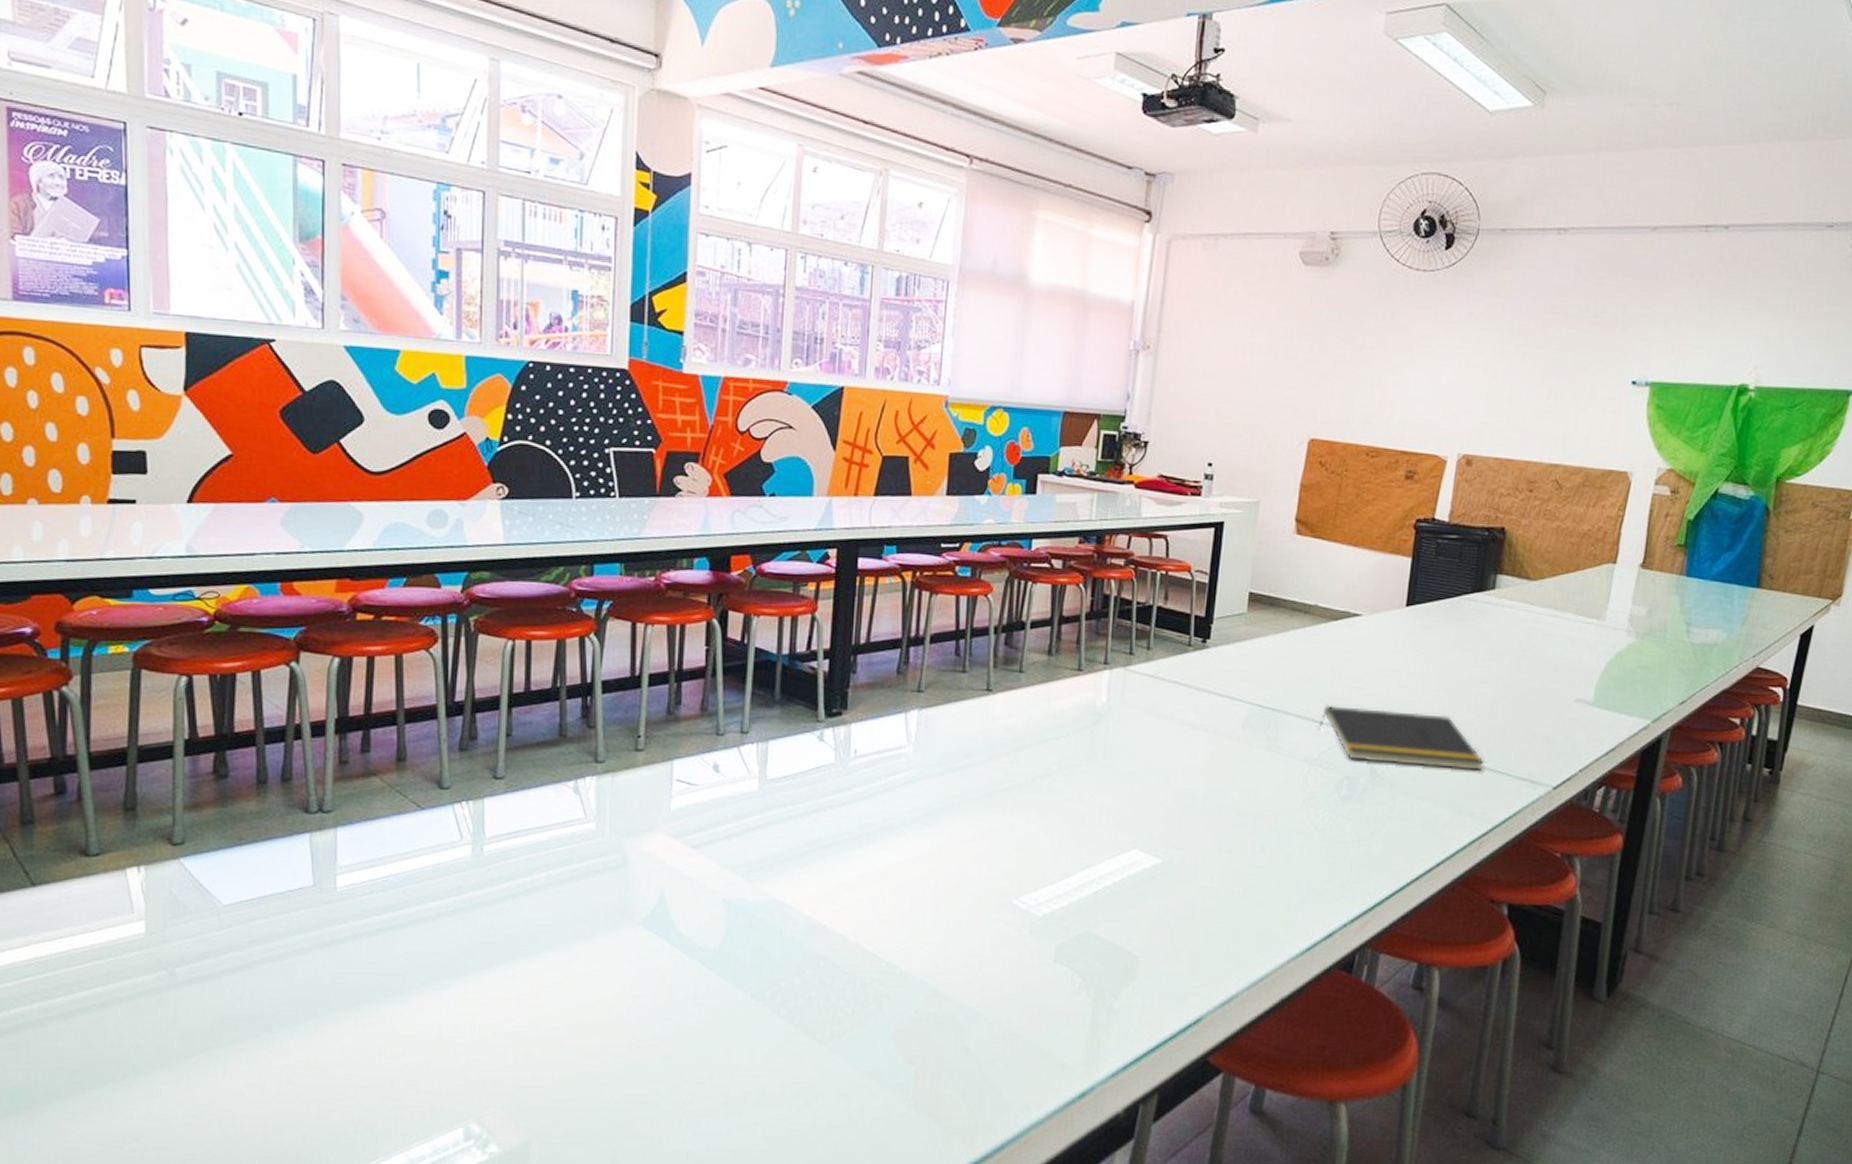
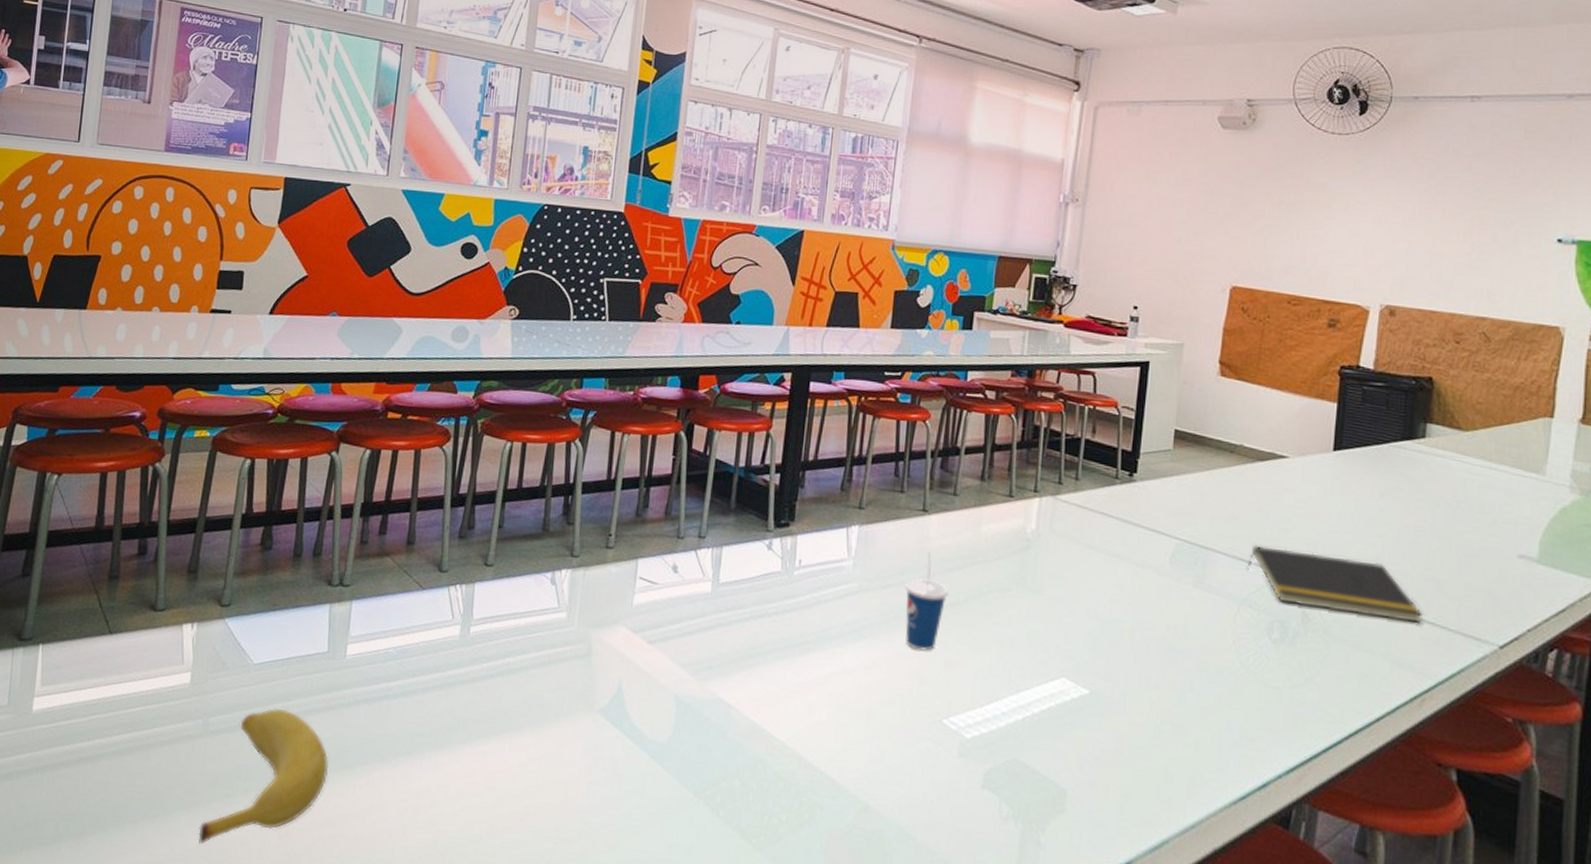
banana: none [180,950,331,1102] -> present [198,708,329,845]
cup: none [970,732,1016,833] -> present [905,551,949,651]

